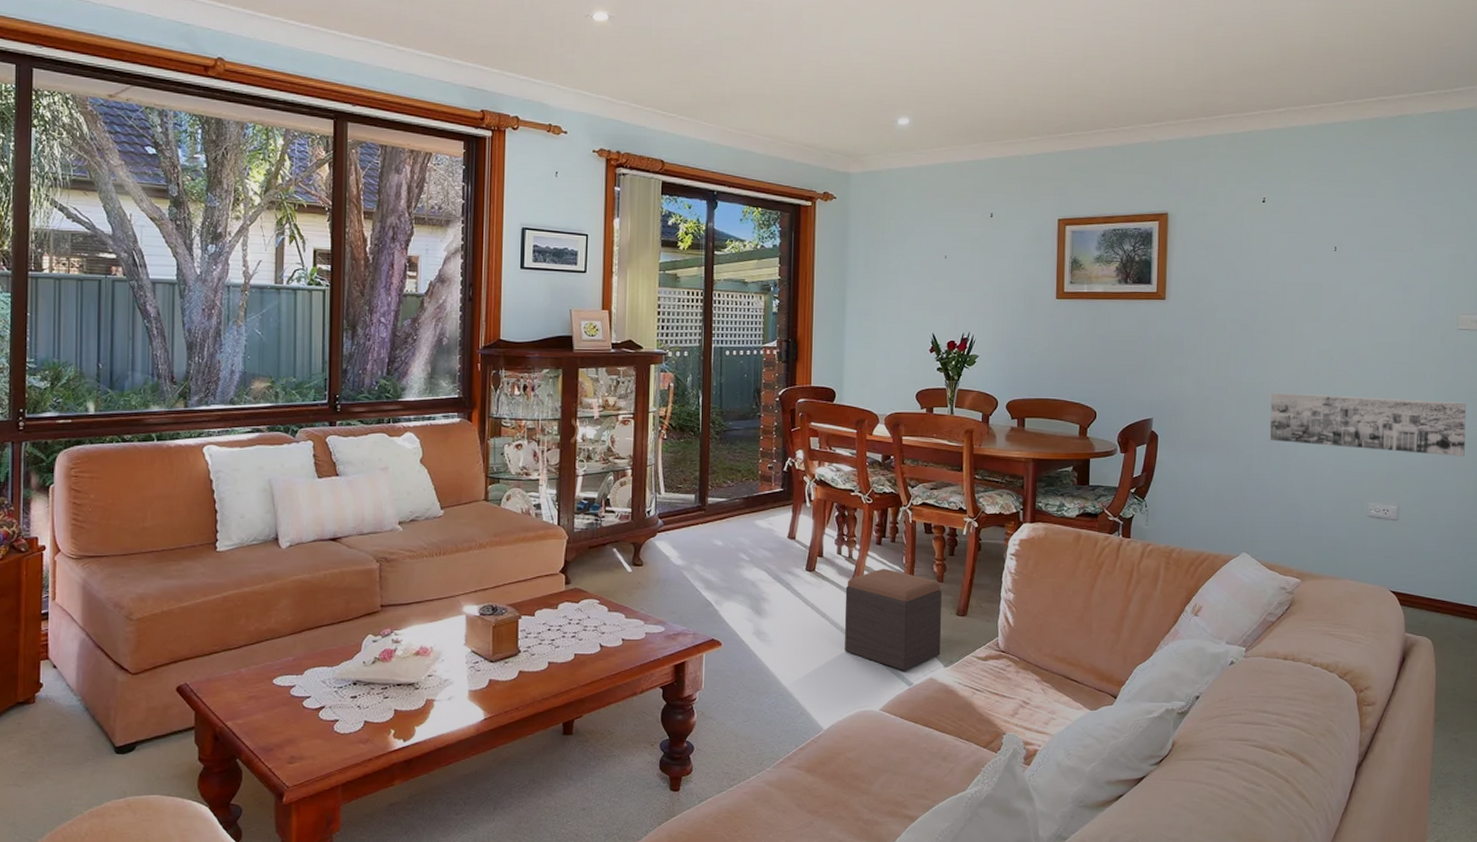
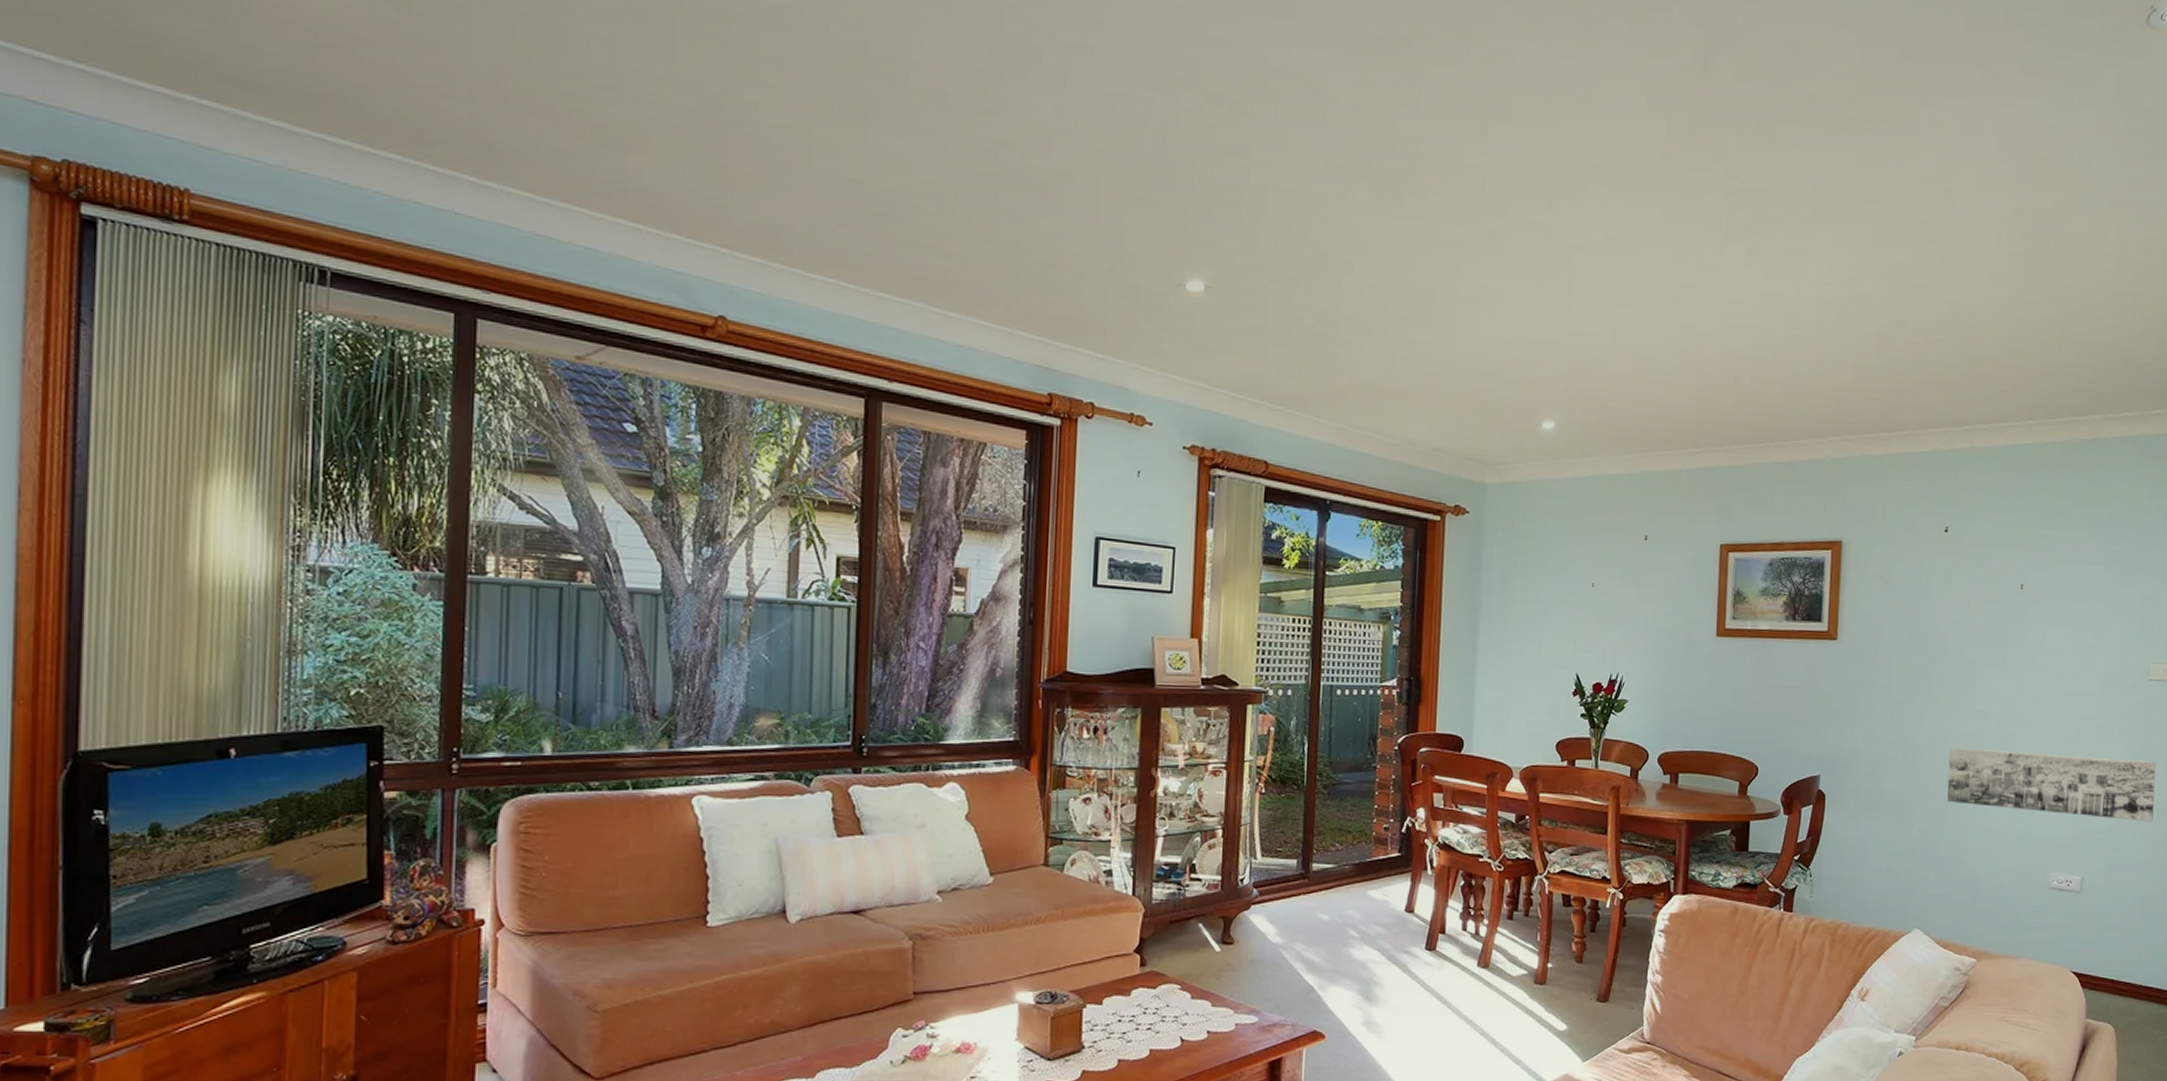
footstool: present [844,568,942,671] -> none [1468,947,1581,1067]

